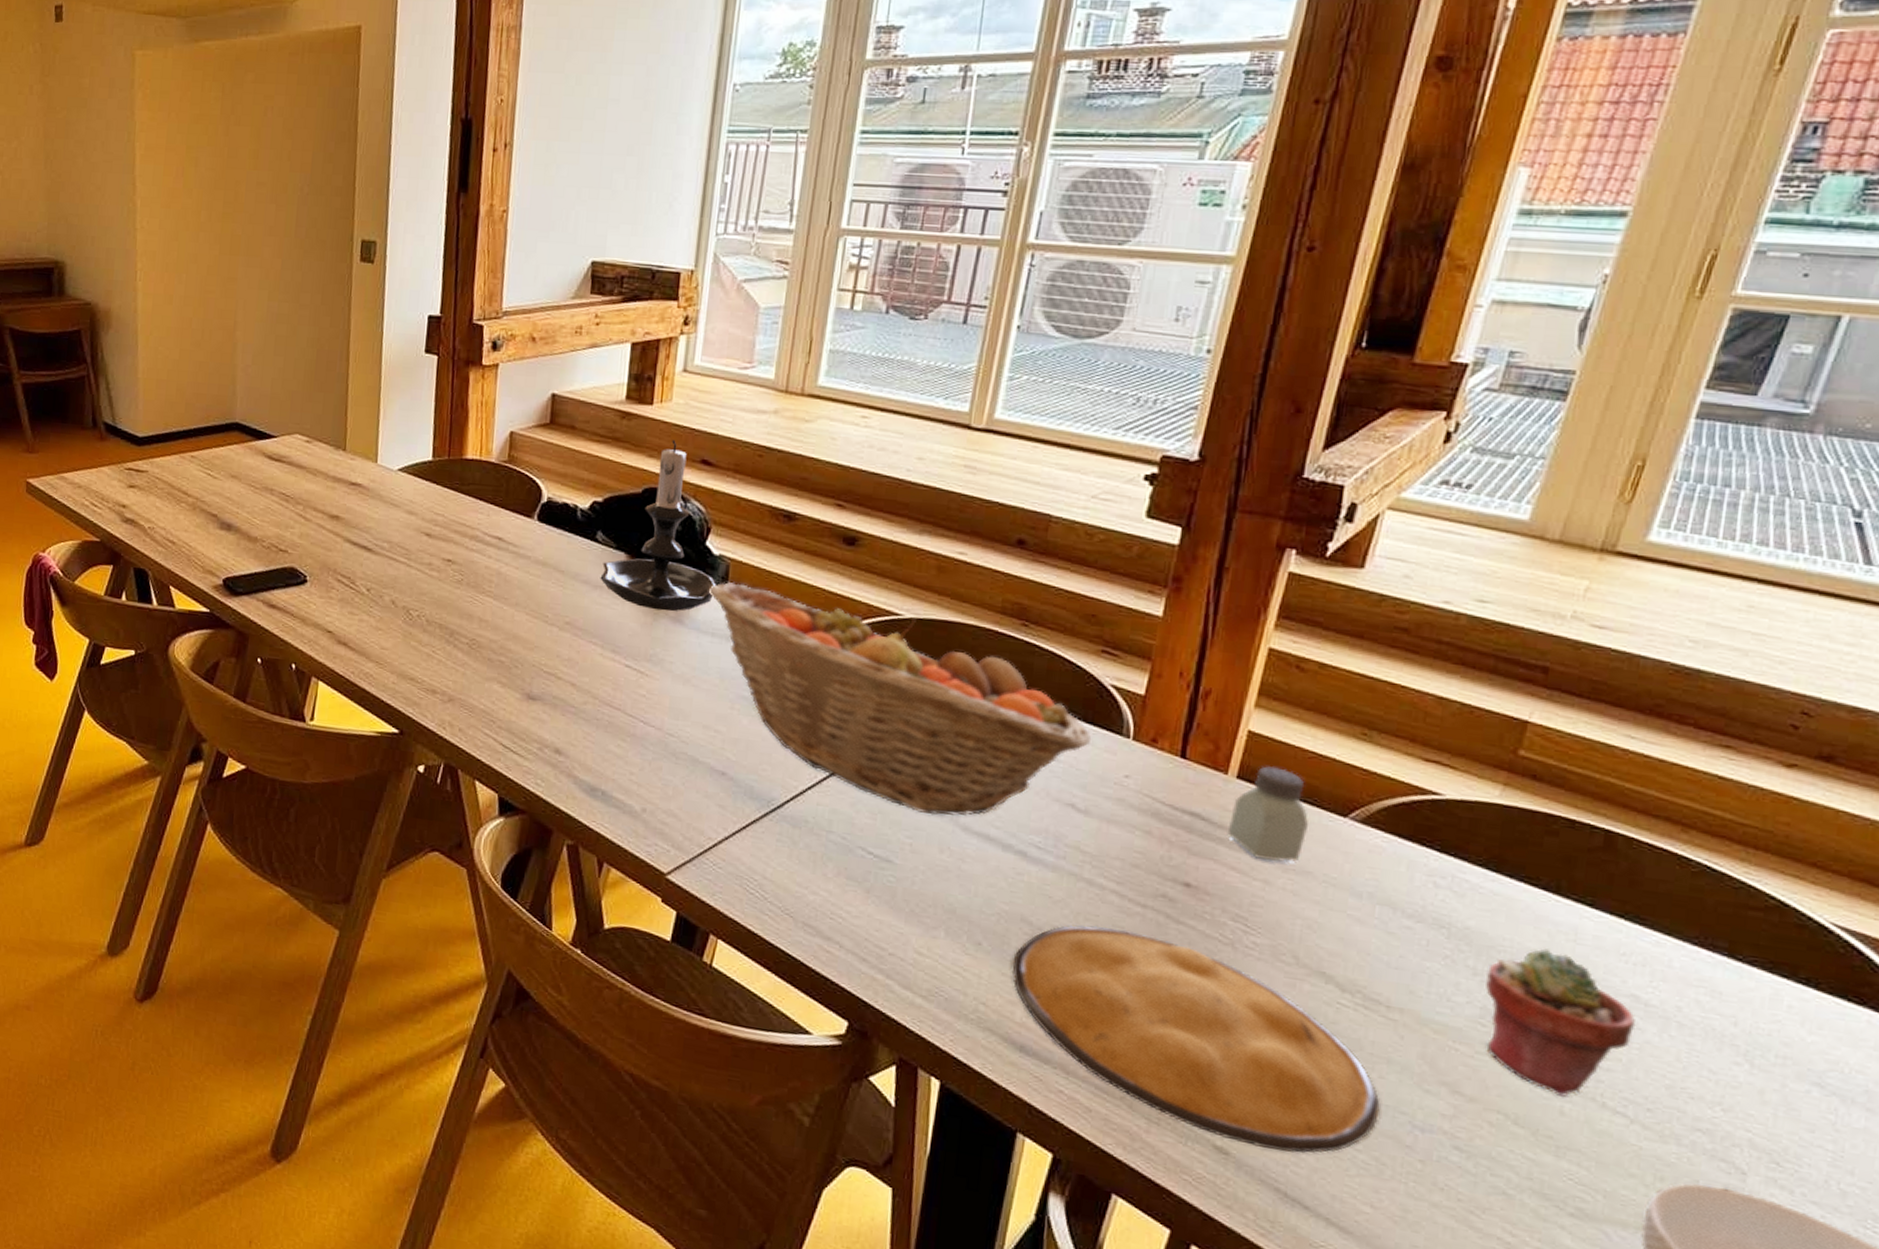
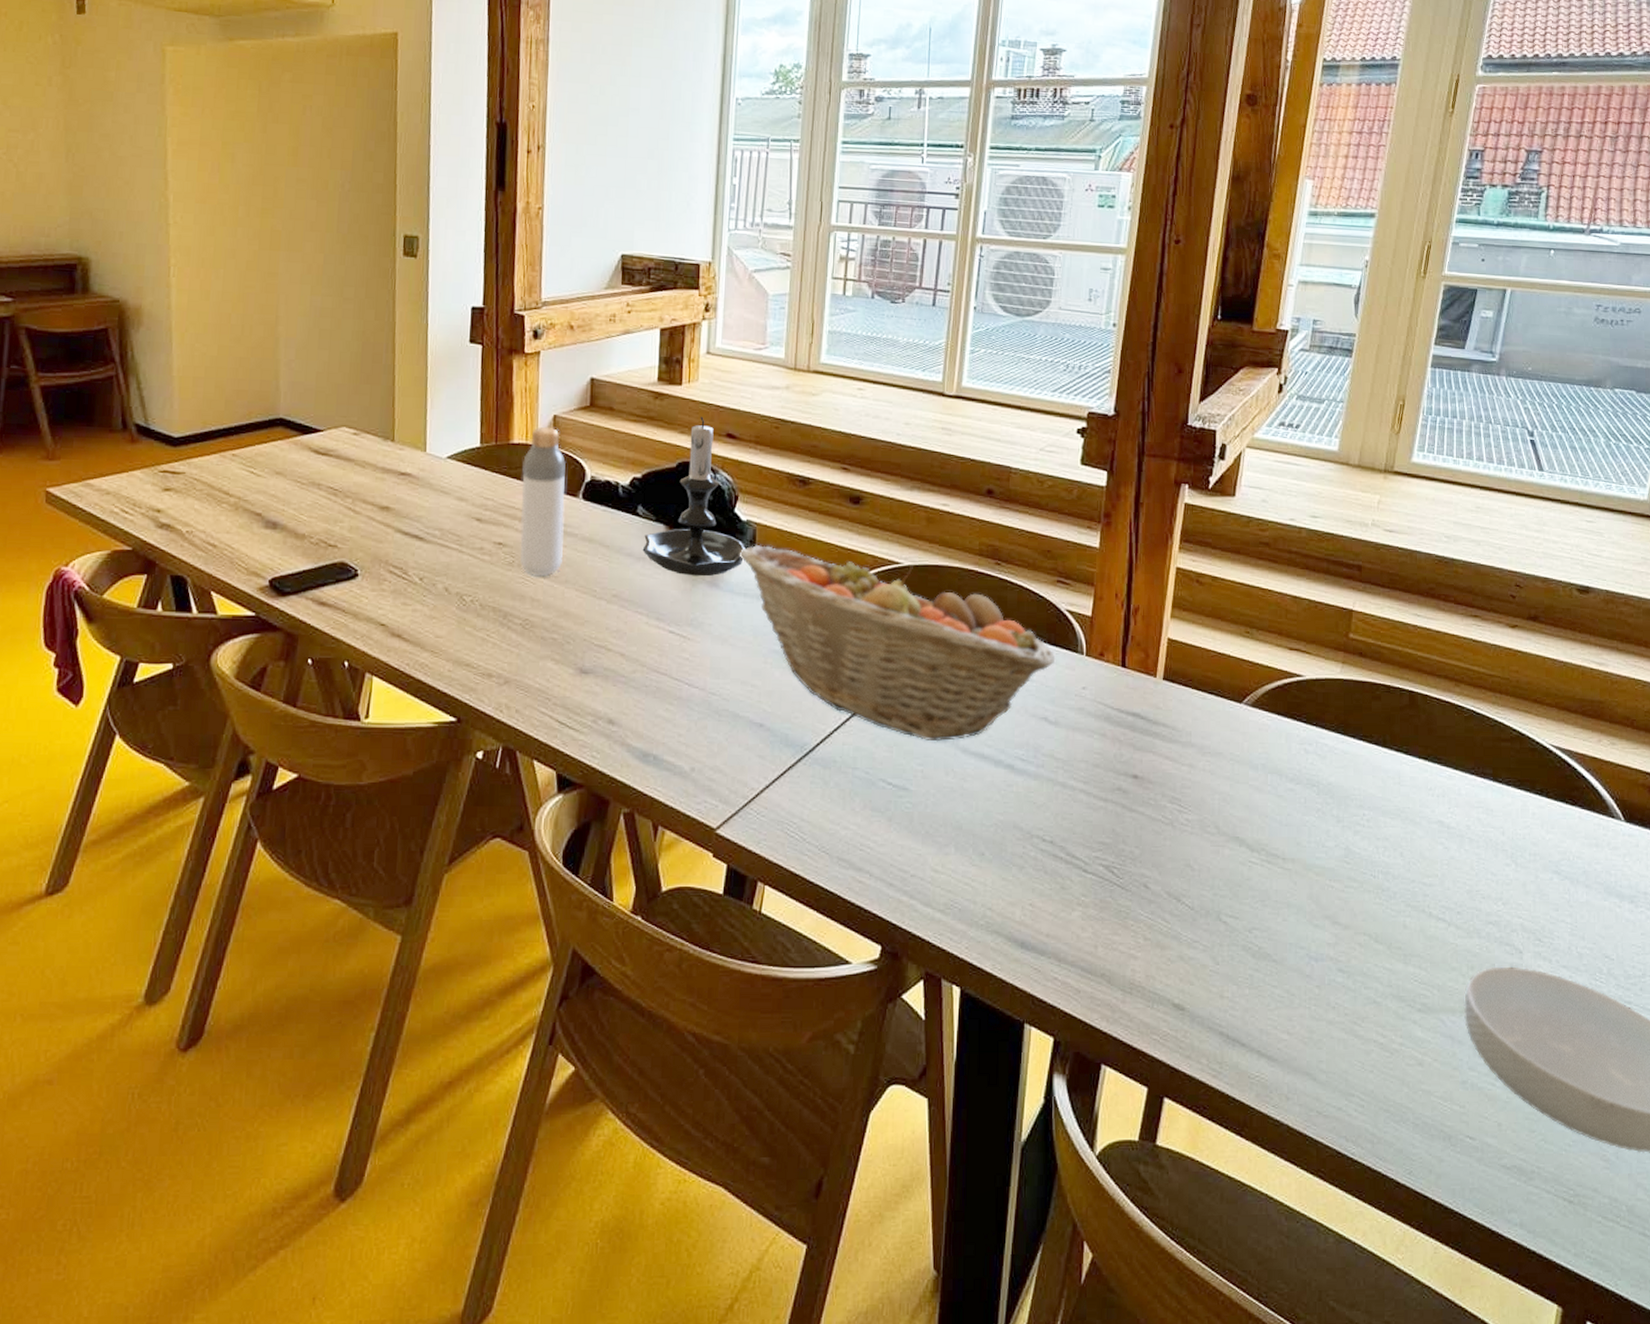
bottle: none [469,442,521,597] -> present [520,426,566,577]
plate: present [1011,925,1380,1154] -> none [1010,823,1286,999]
saltshaker: present [1227,766,1309,862] -> none [1160,667,1217,747]
potted succulent: present [1486,948,1636,1098] -> none [1345,792,1444,914]

